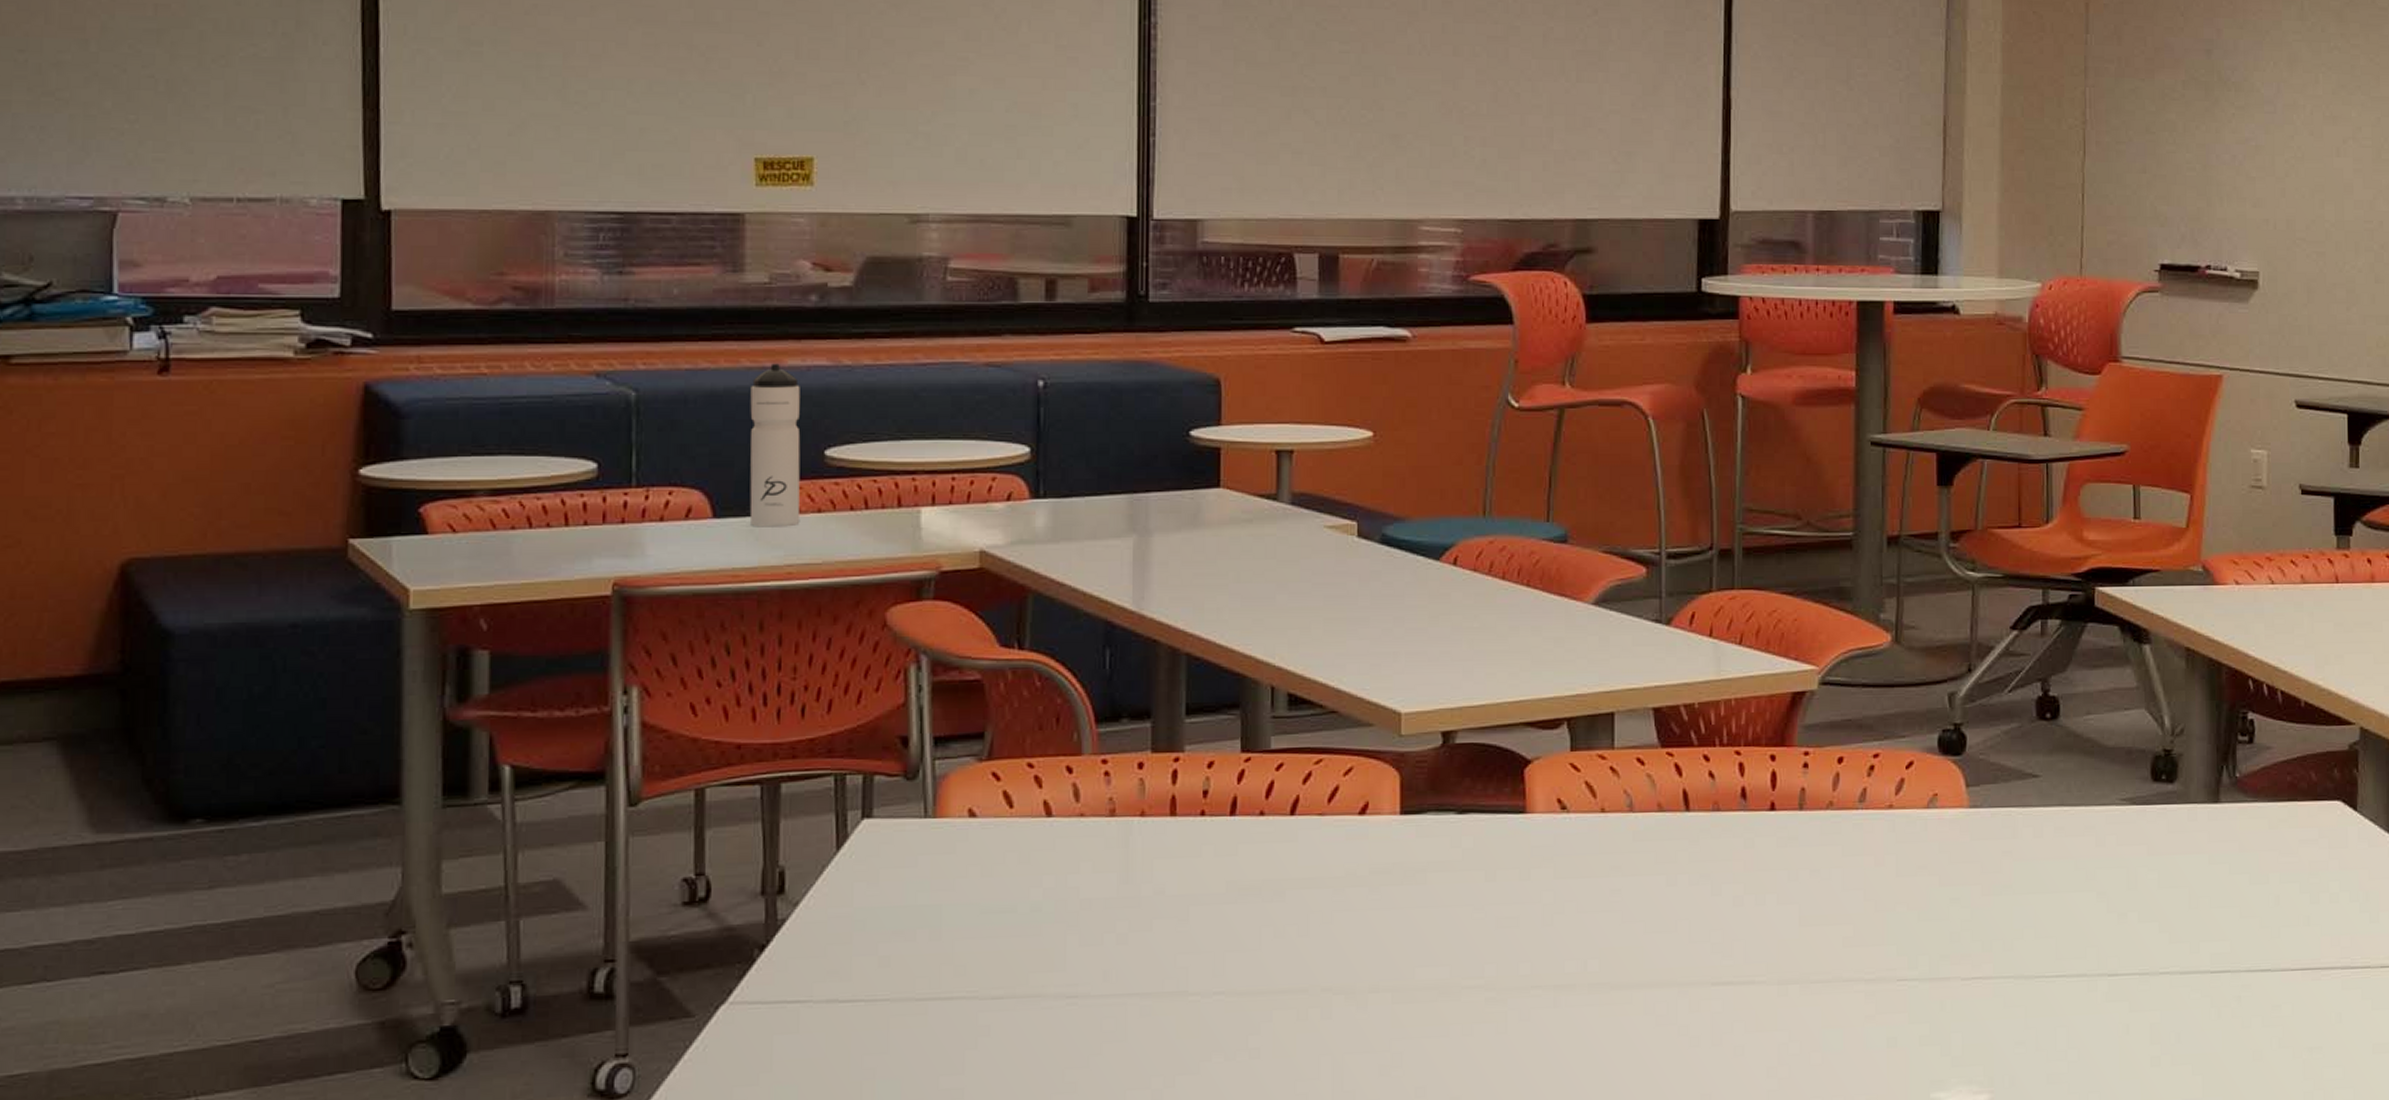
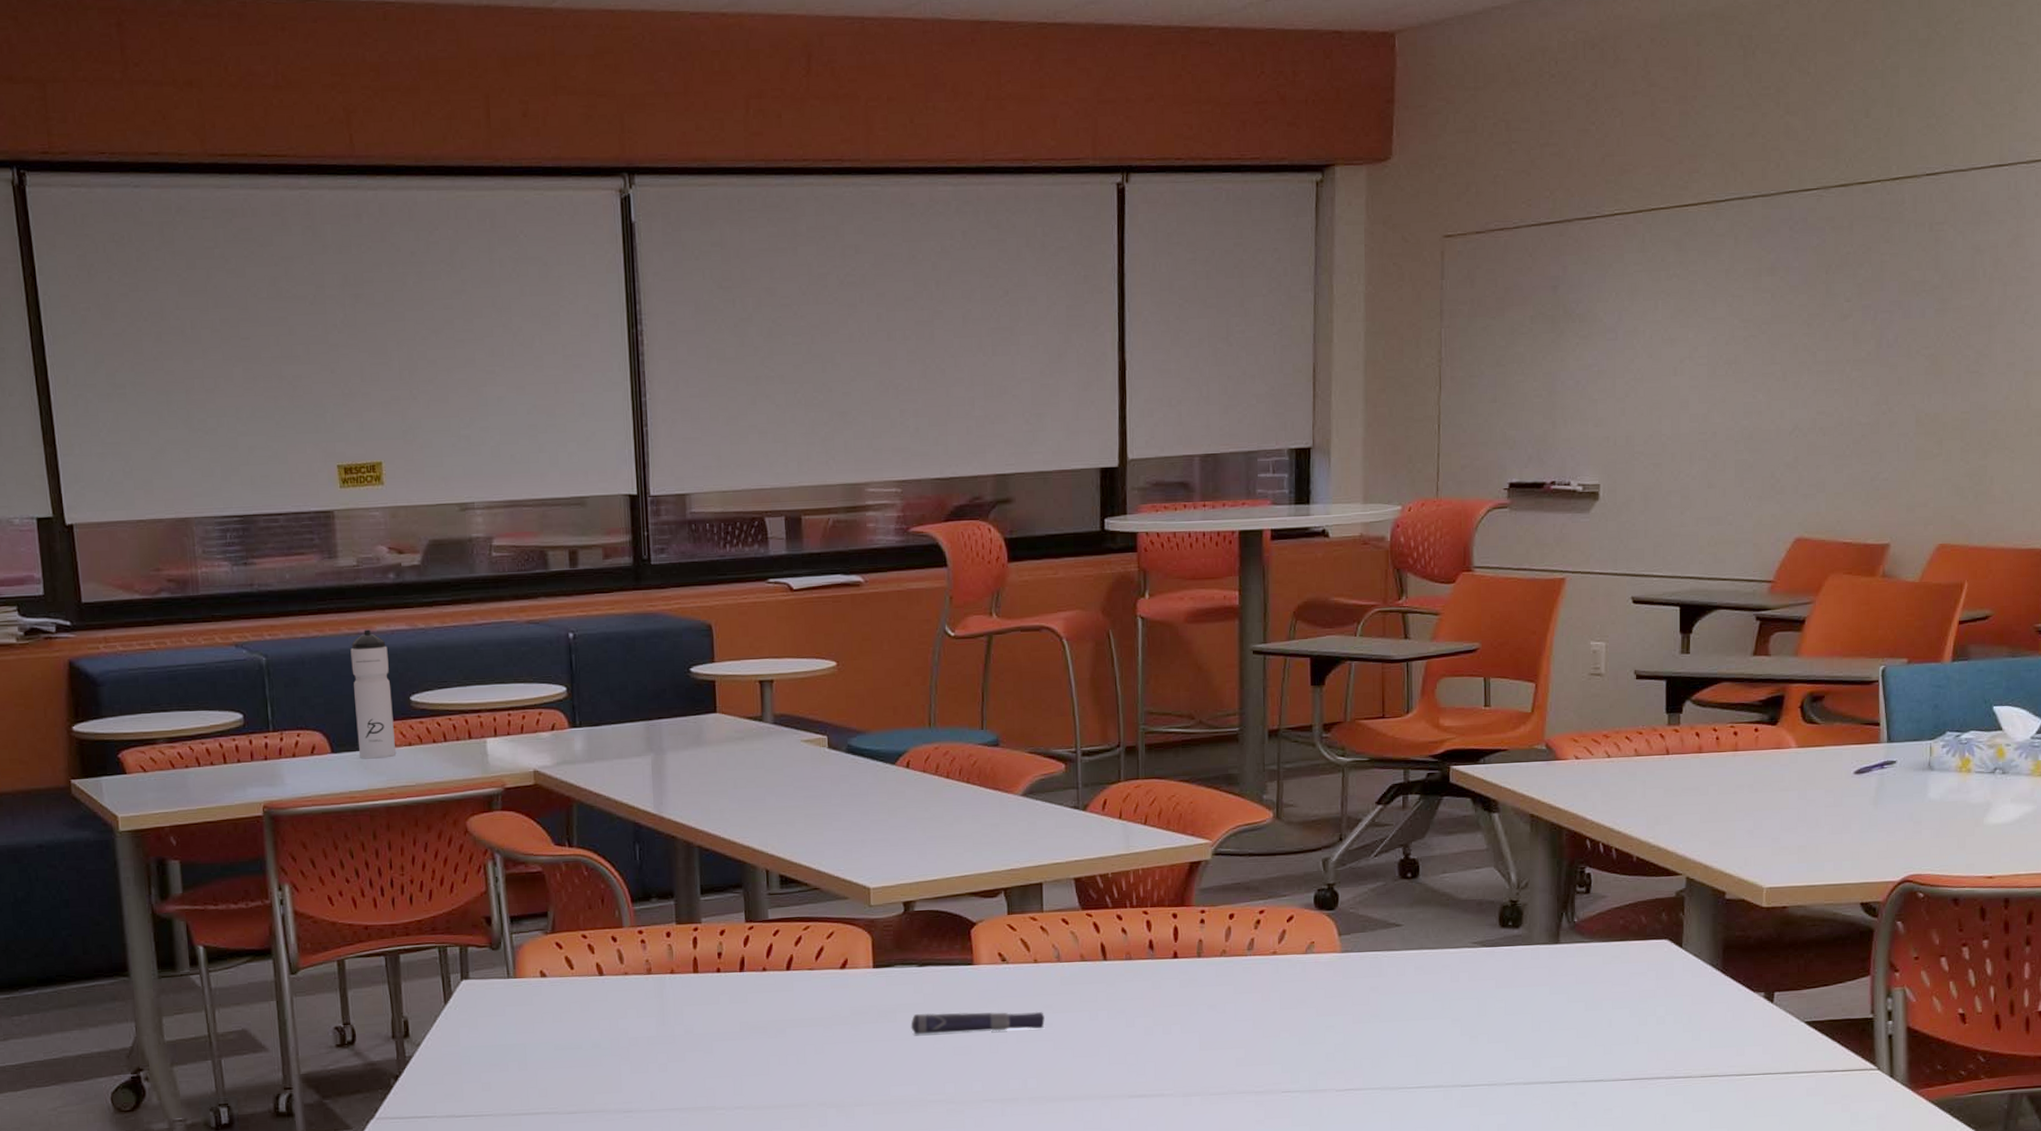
marker pen: none [1444,873,1611,901] -> present [911,1011,1045,1035]

